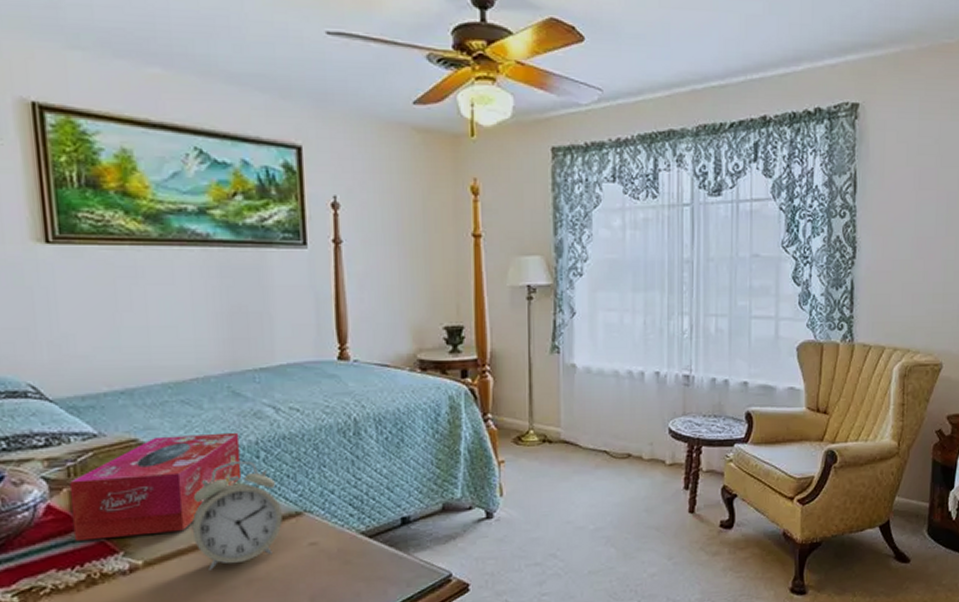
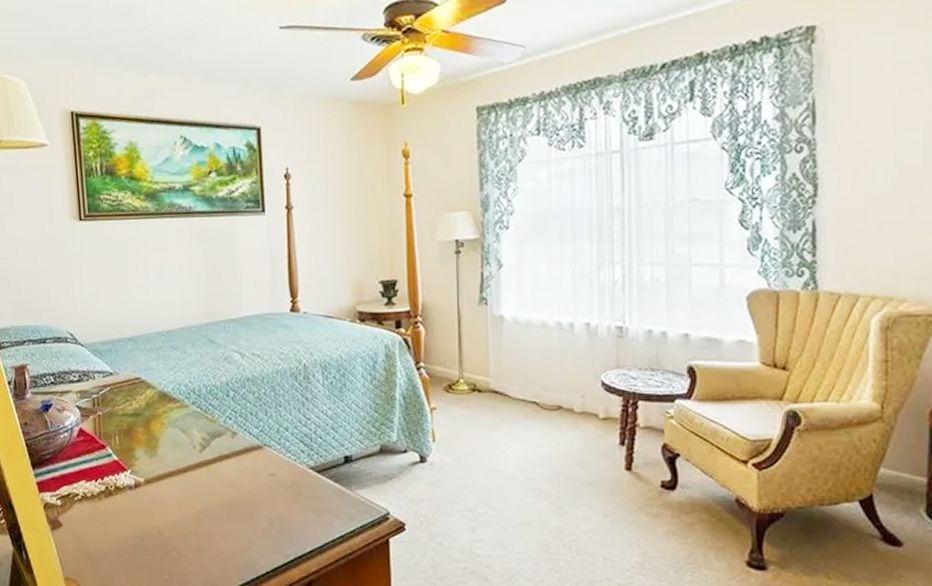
tissue box: present [69,432,242,541] -> none [94,374,216,459]
alarm clock: present [191,461,282,570] -> none [179,399,247,491]

